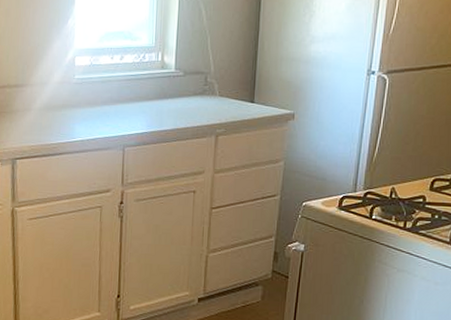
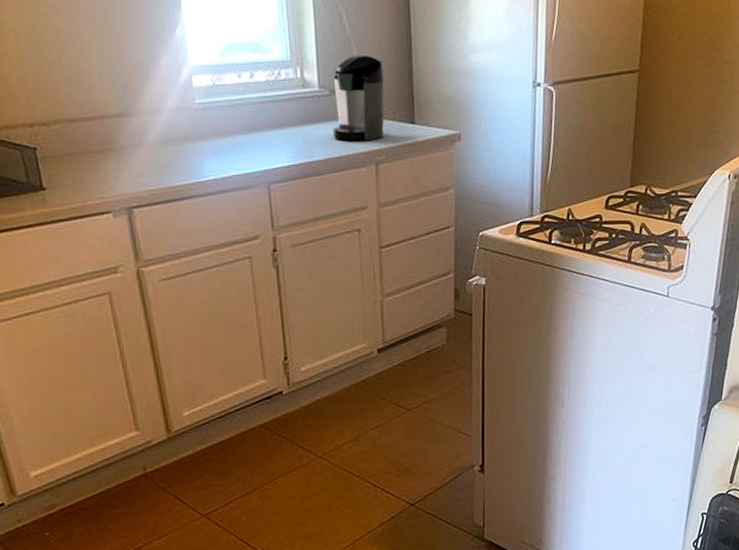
coffee maker: none [182,42,232,116] -> present [332,54,385,141]

